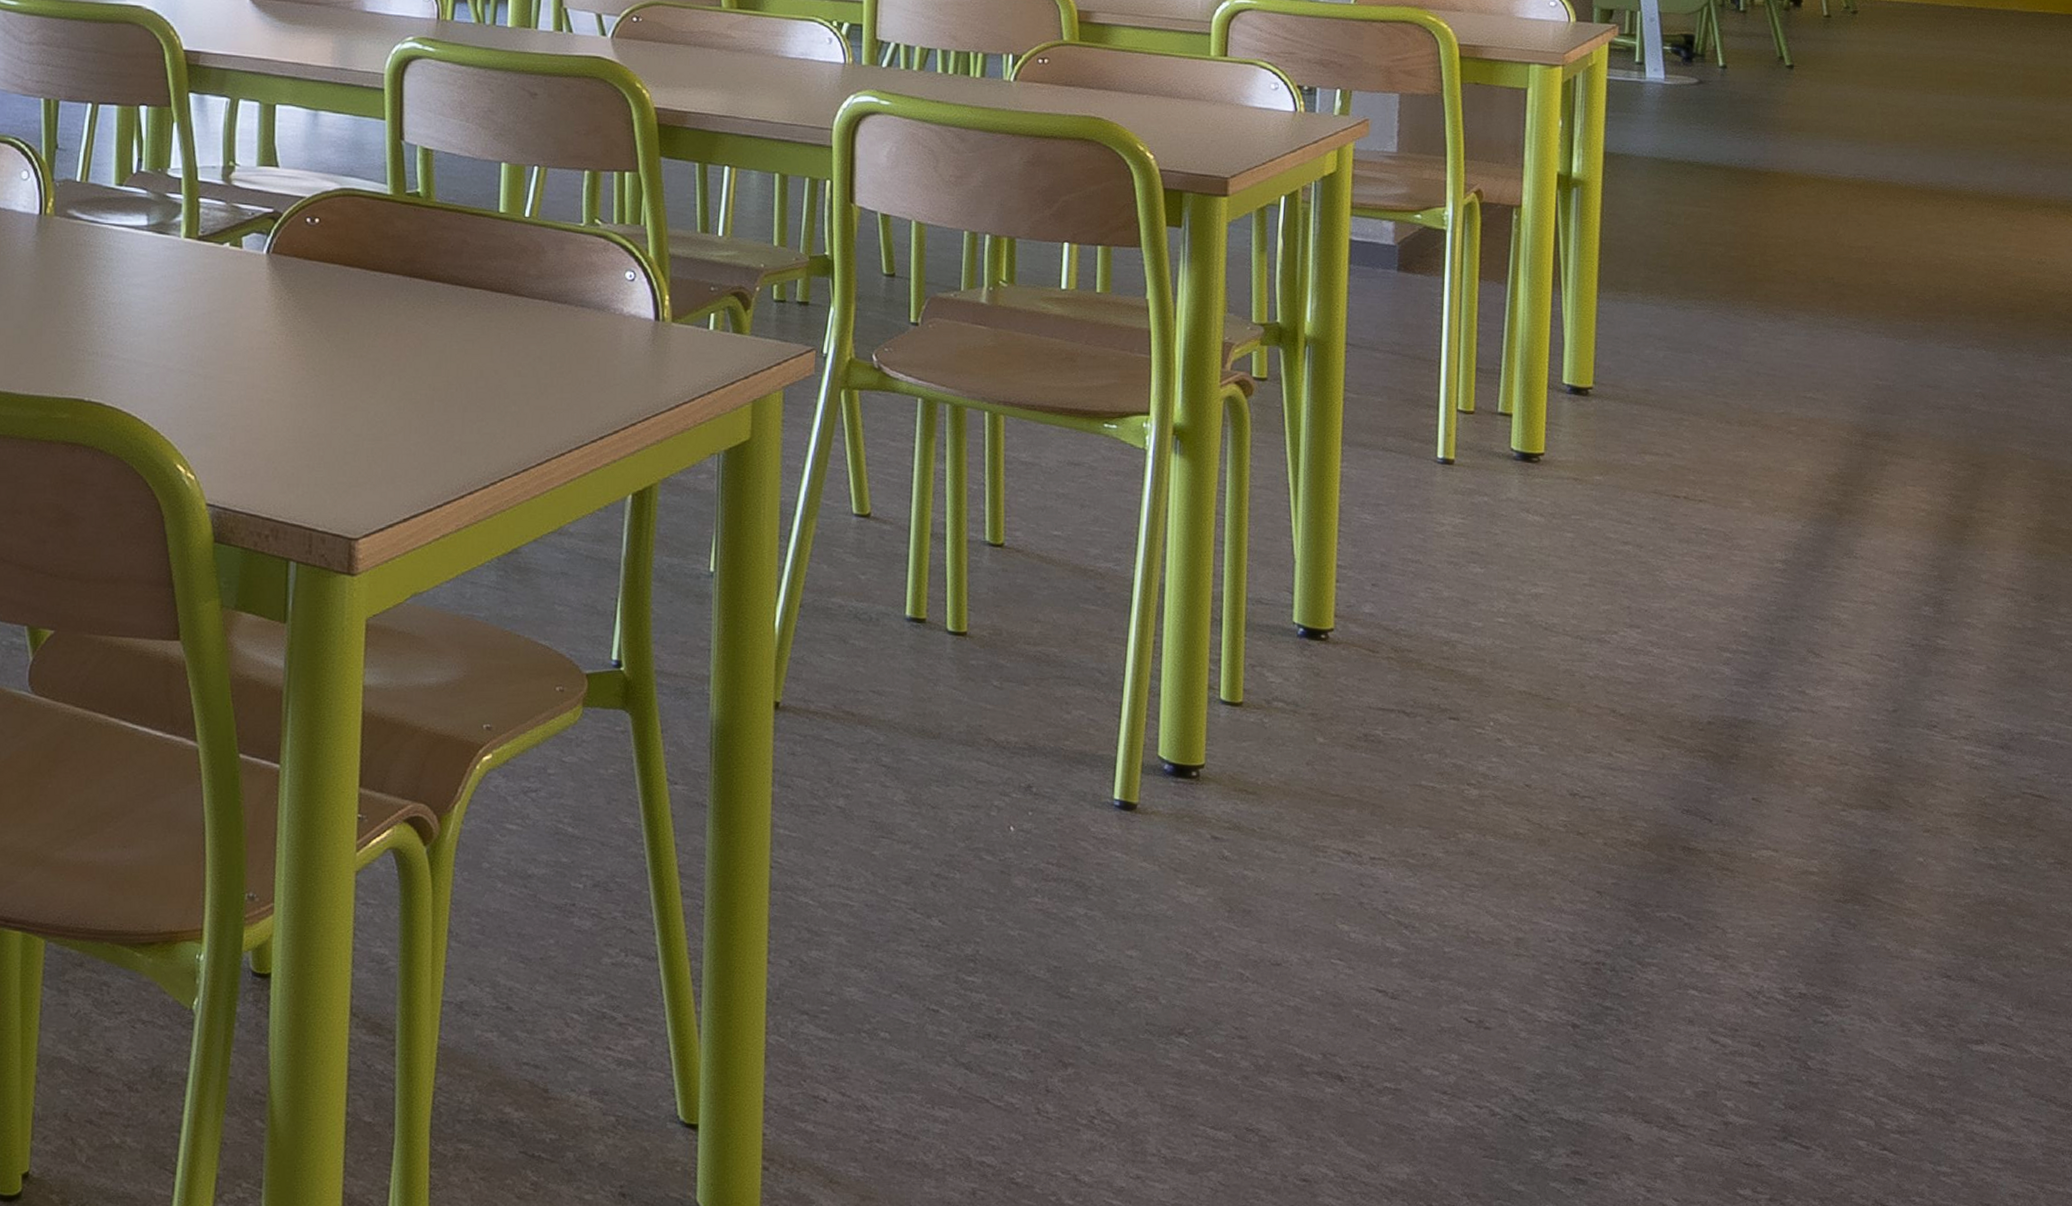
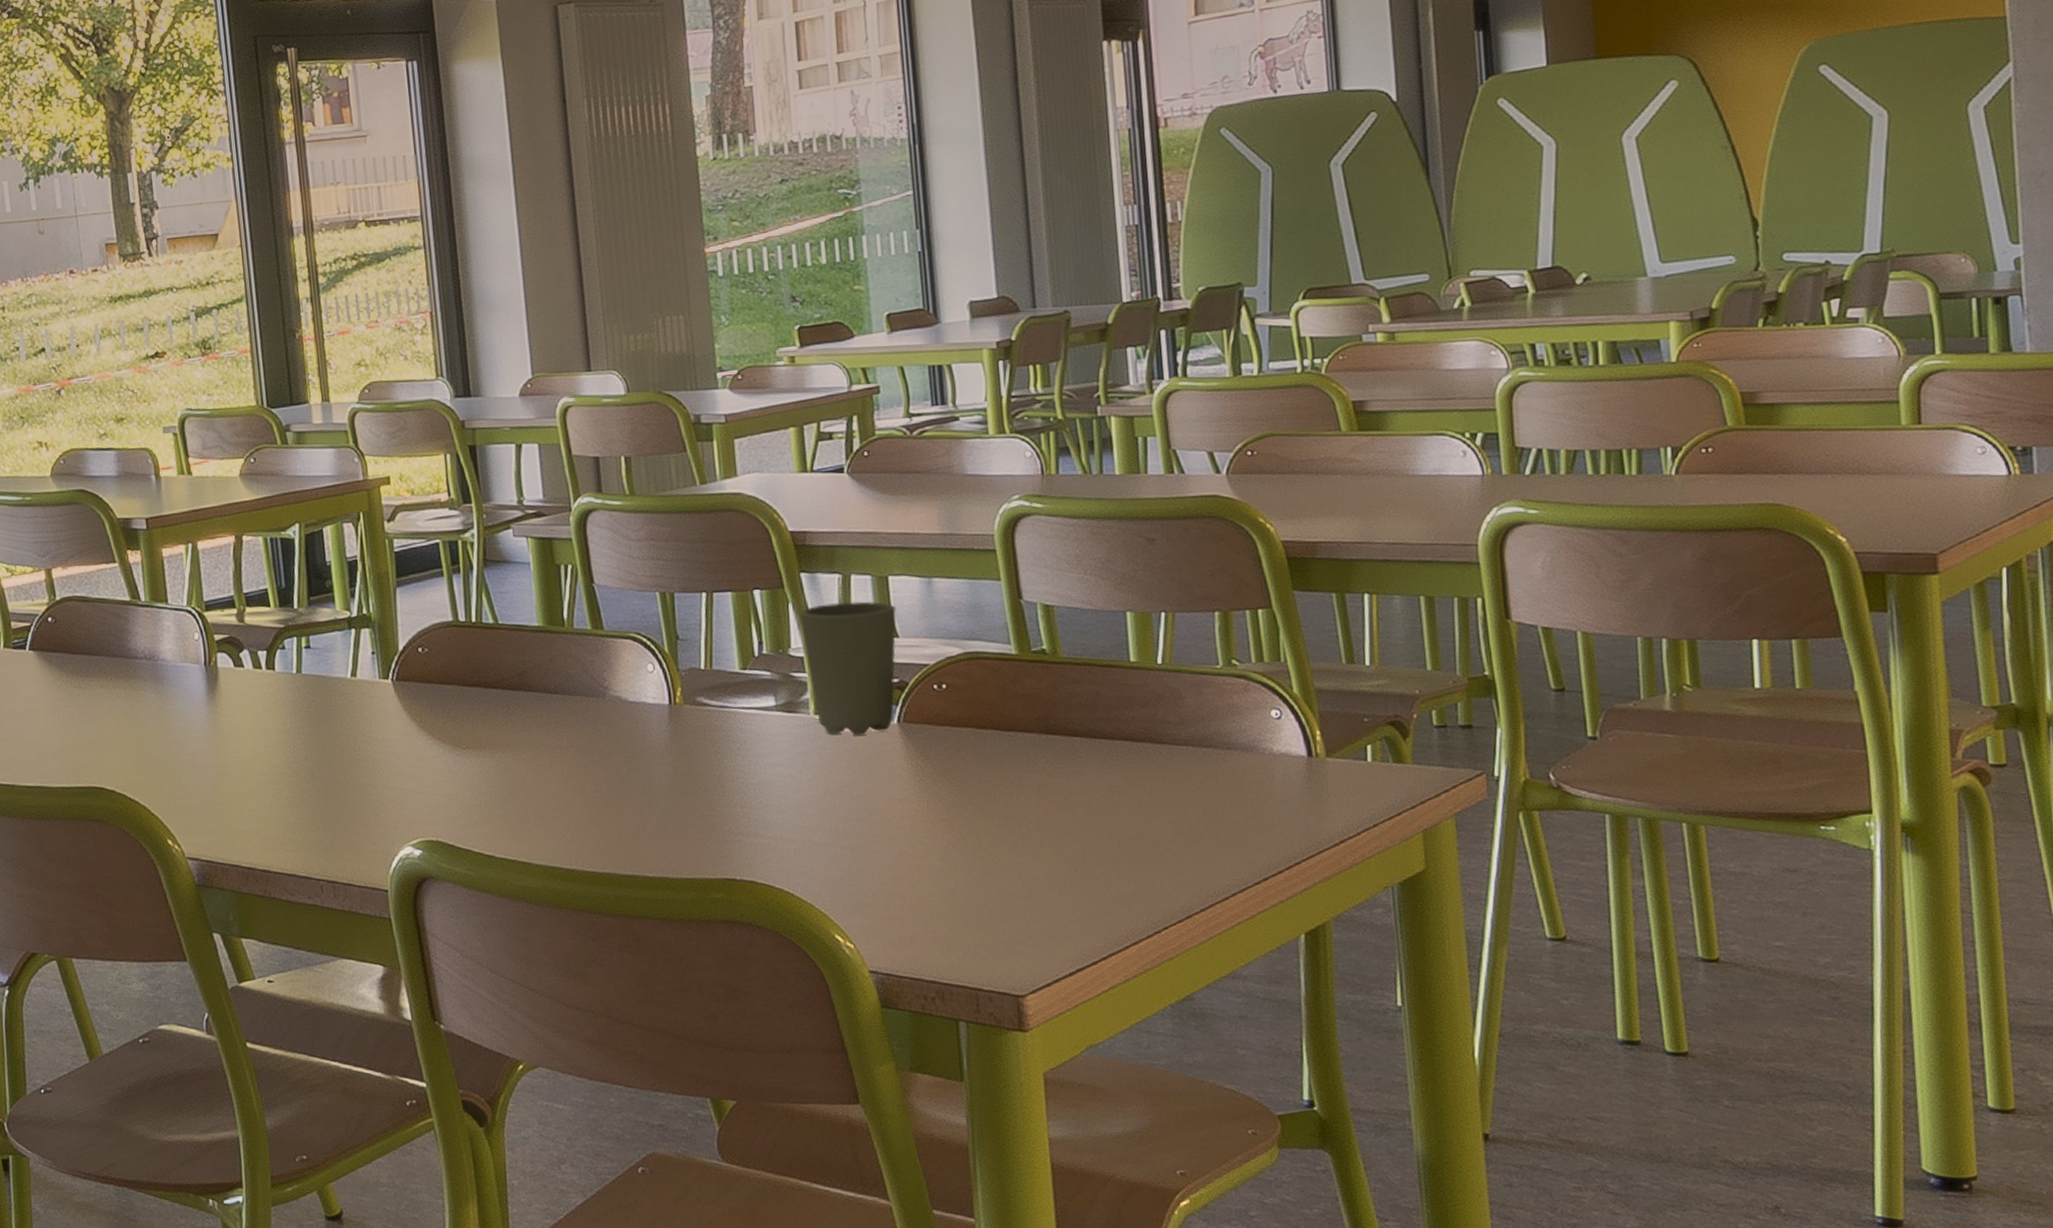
cup: none [184,126,279,263] -> present [800,601,897,736]

